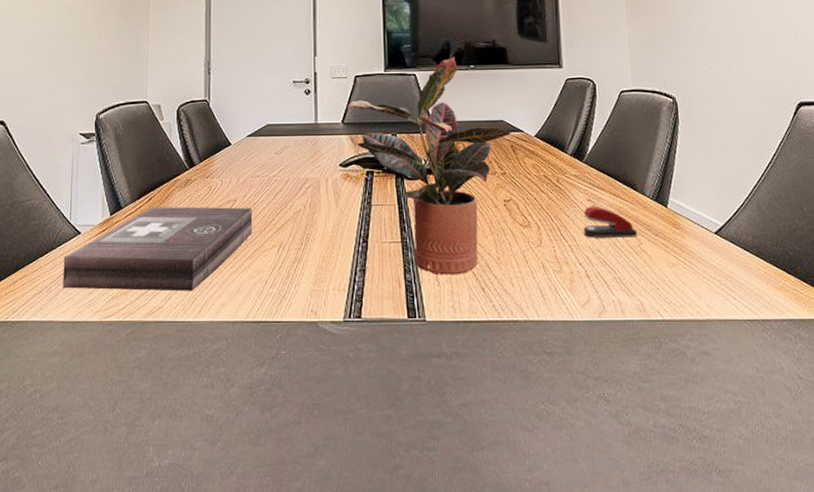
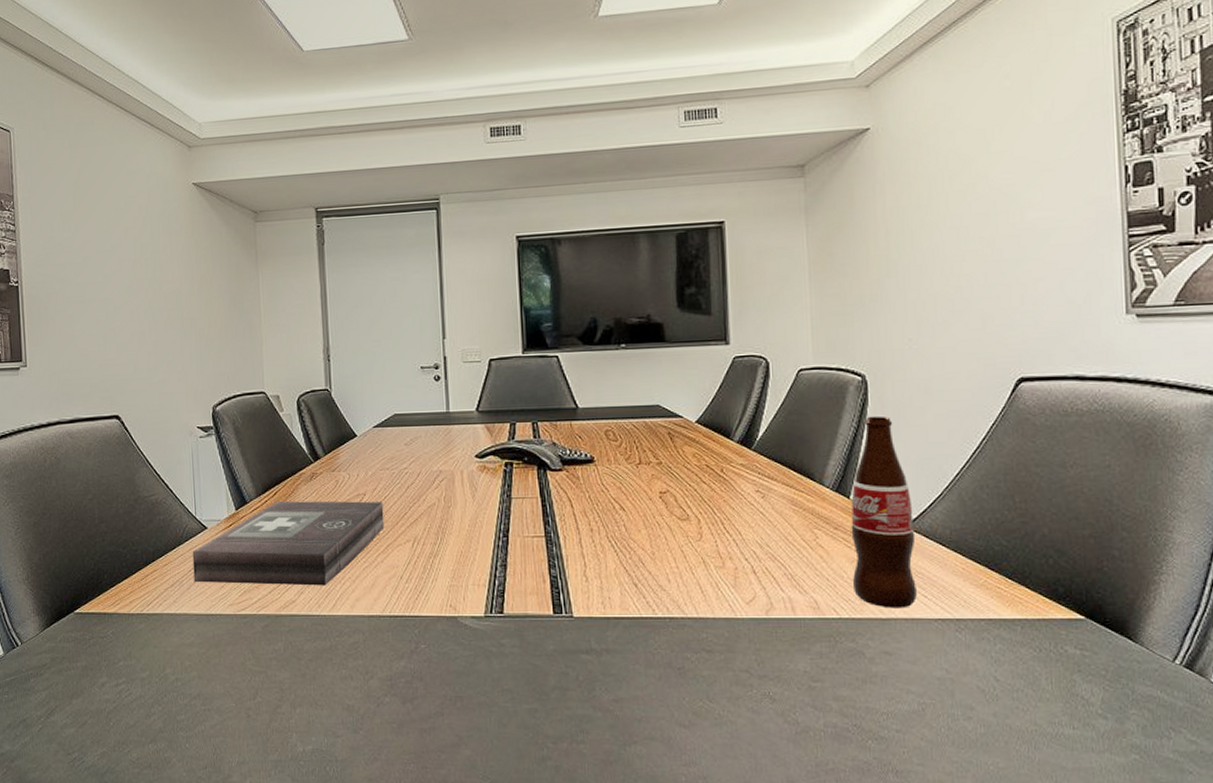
potted plant: present [347,57,512,276] -> none [482,335,669,571]
stapler: present [583,206,638,238] -> none [750,497,814,532]
bottle: none [668,133,728,310] -> present [851,416,917,608]

